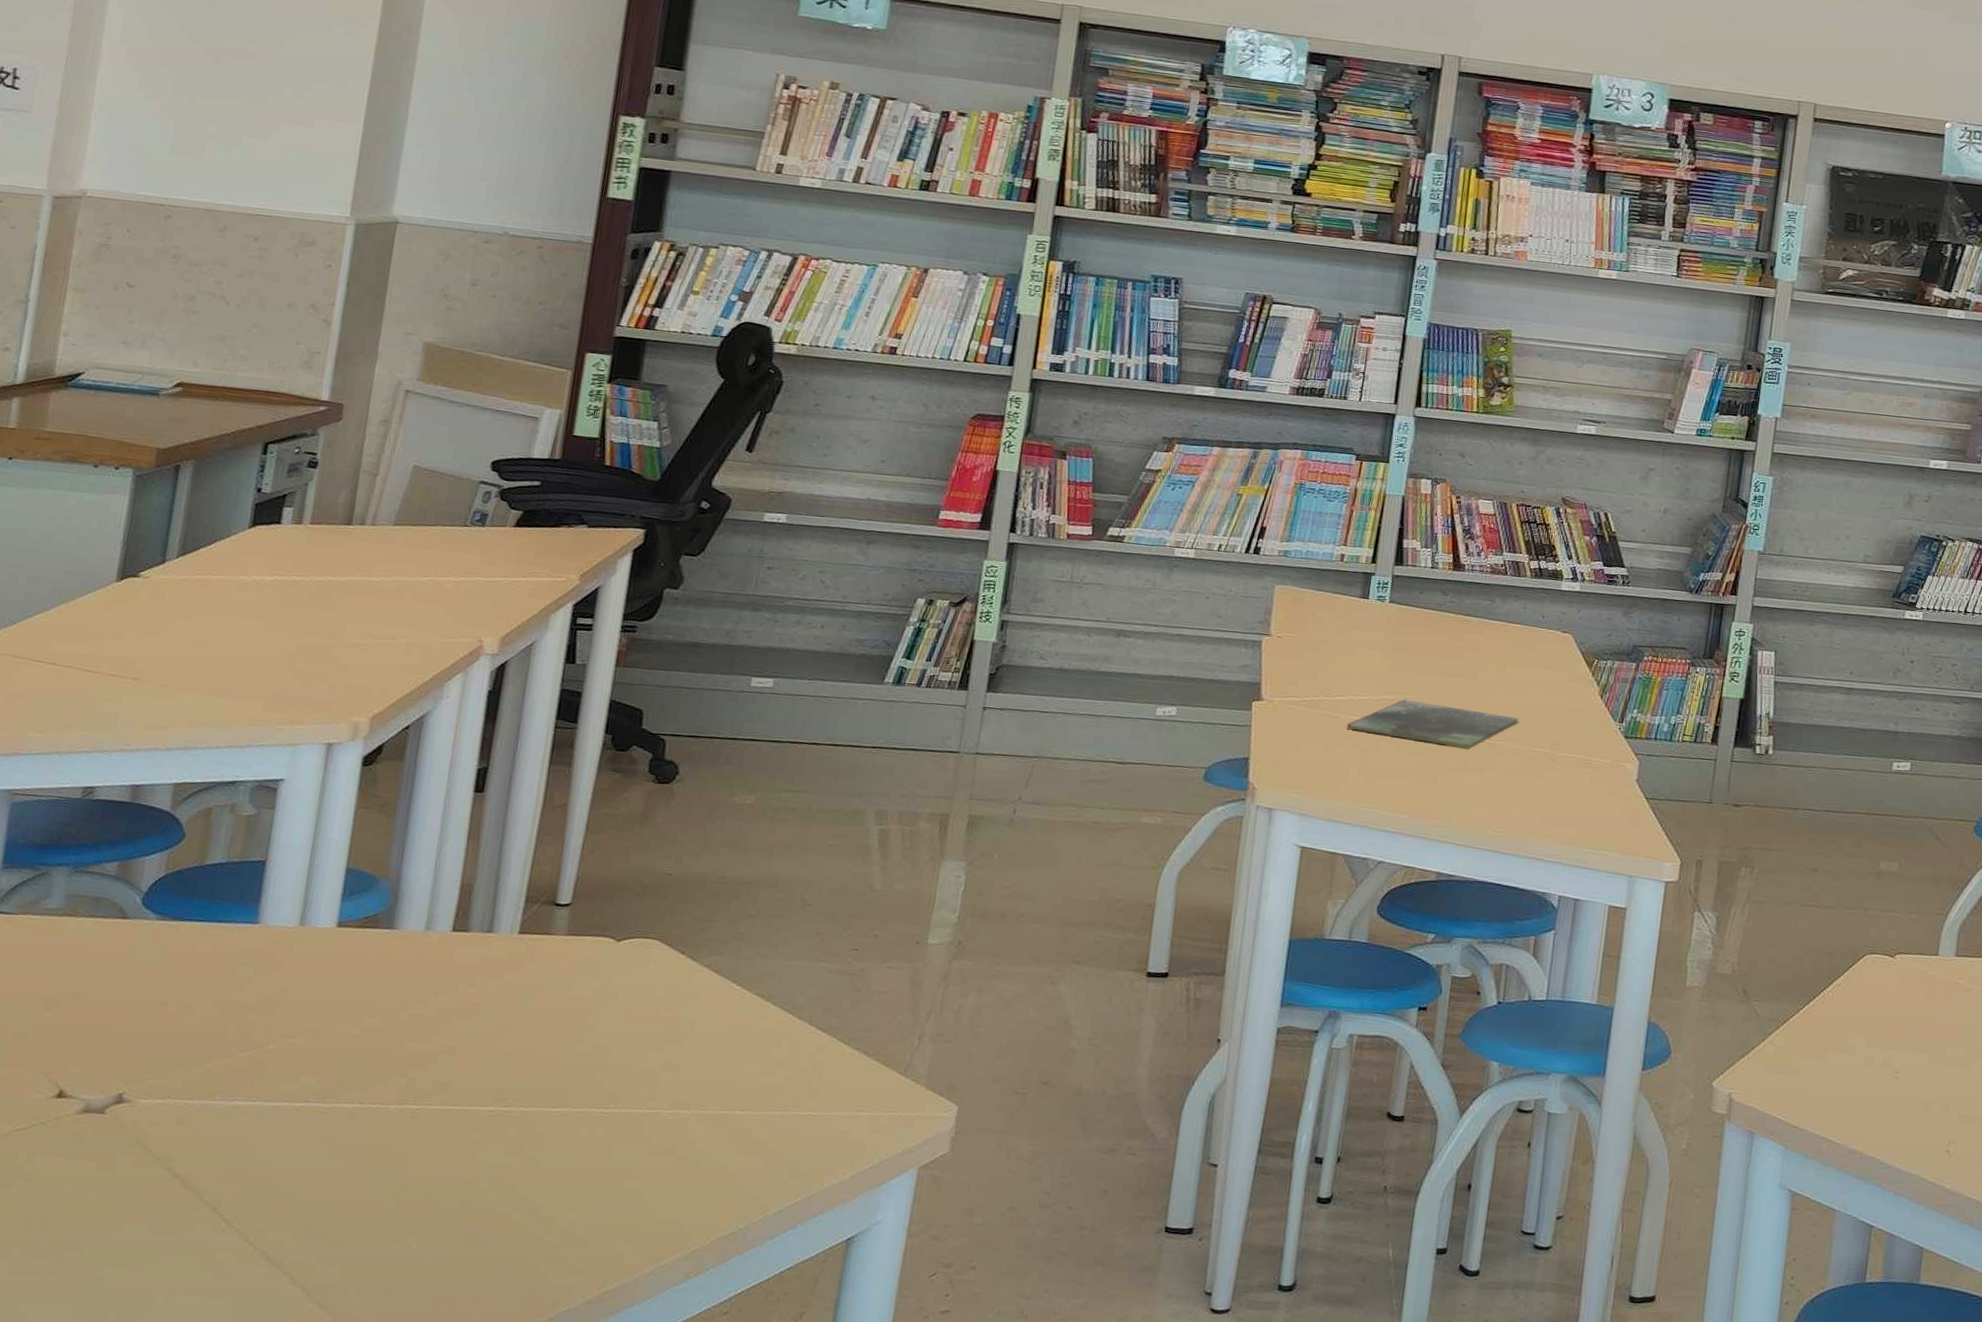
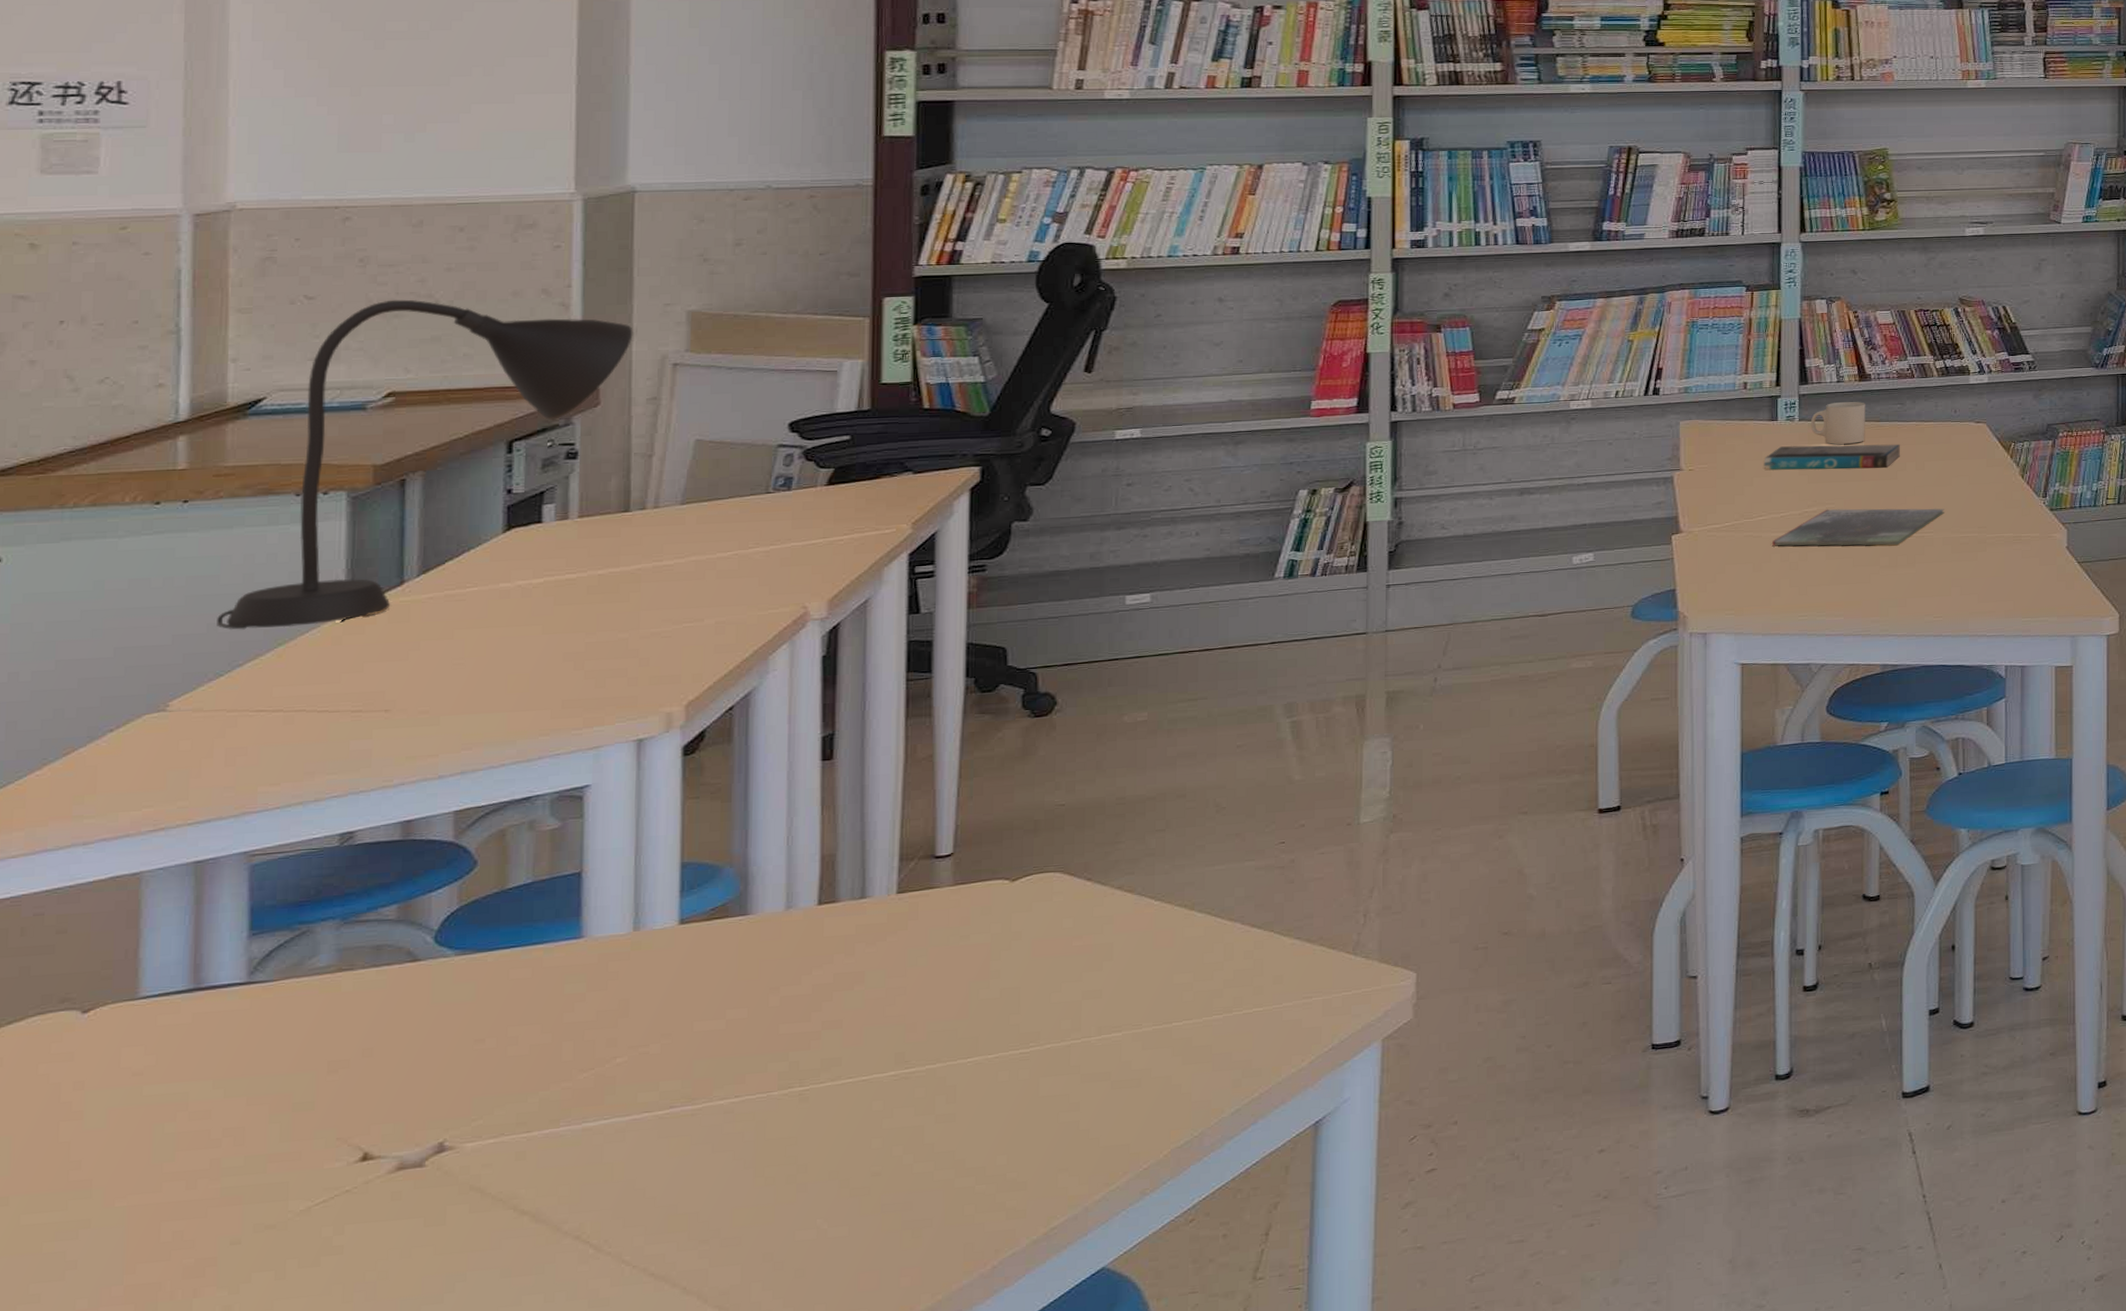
desk lamp: none [18,297,378,590] -> present [217,299,633,630]
book: none [1349,626,1484,666] -> present [1763,444,1900,471]
mug: none [1399,588,1456,635] -> present [1810,401,1865,444]

